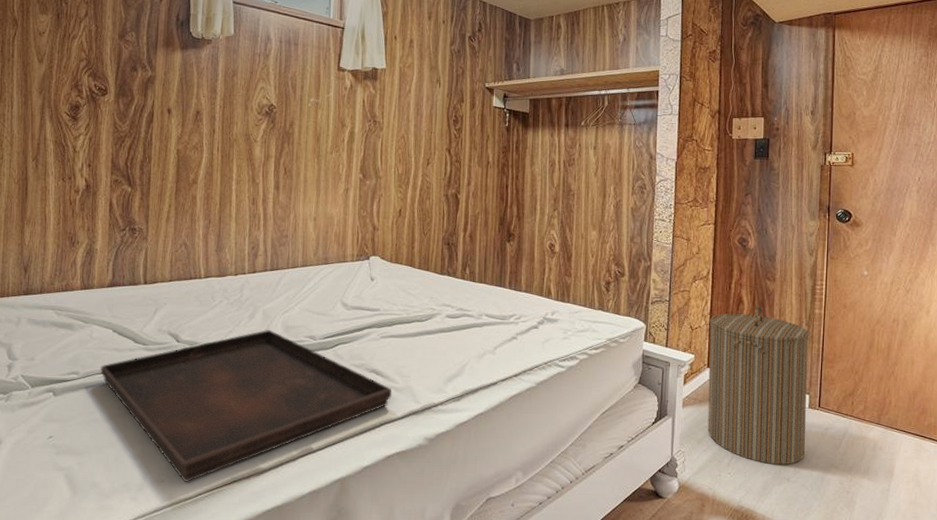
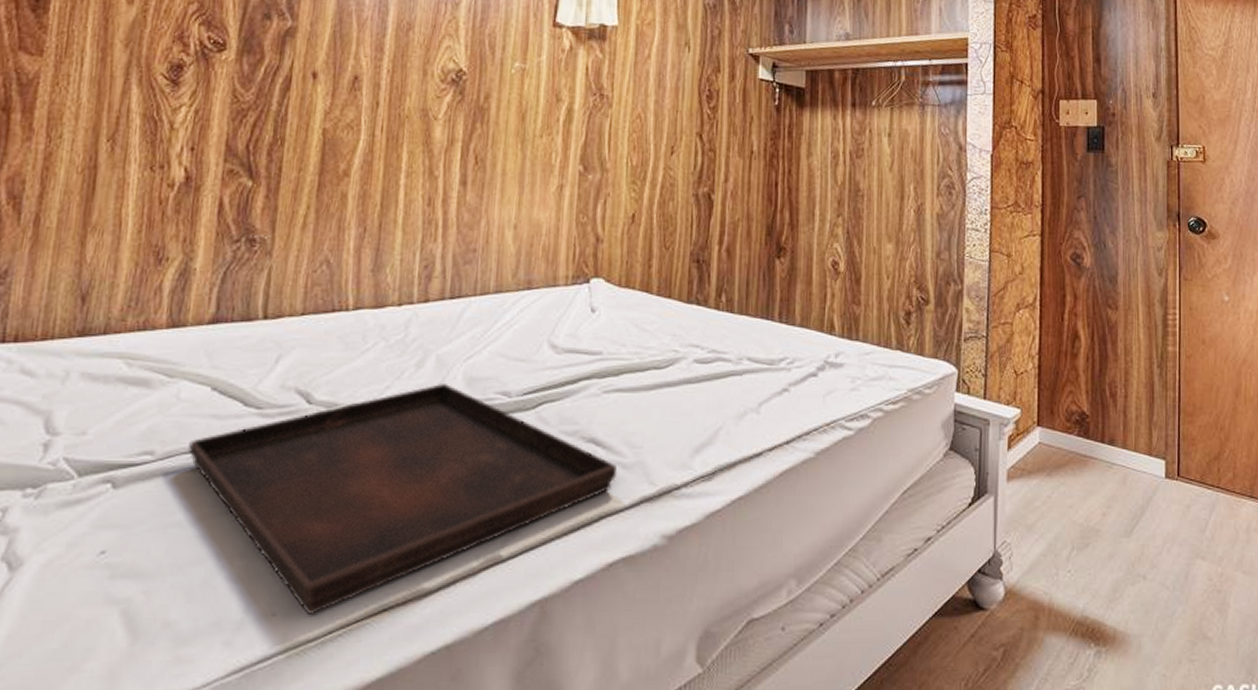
laundry hamper: present [707,305,809,465] -> none [1039,341,1164,557]

